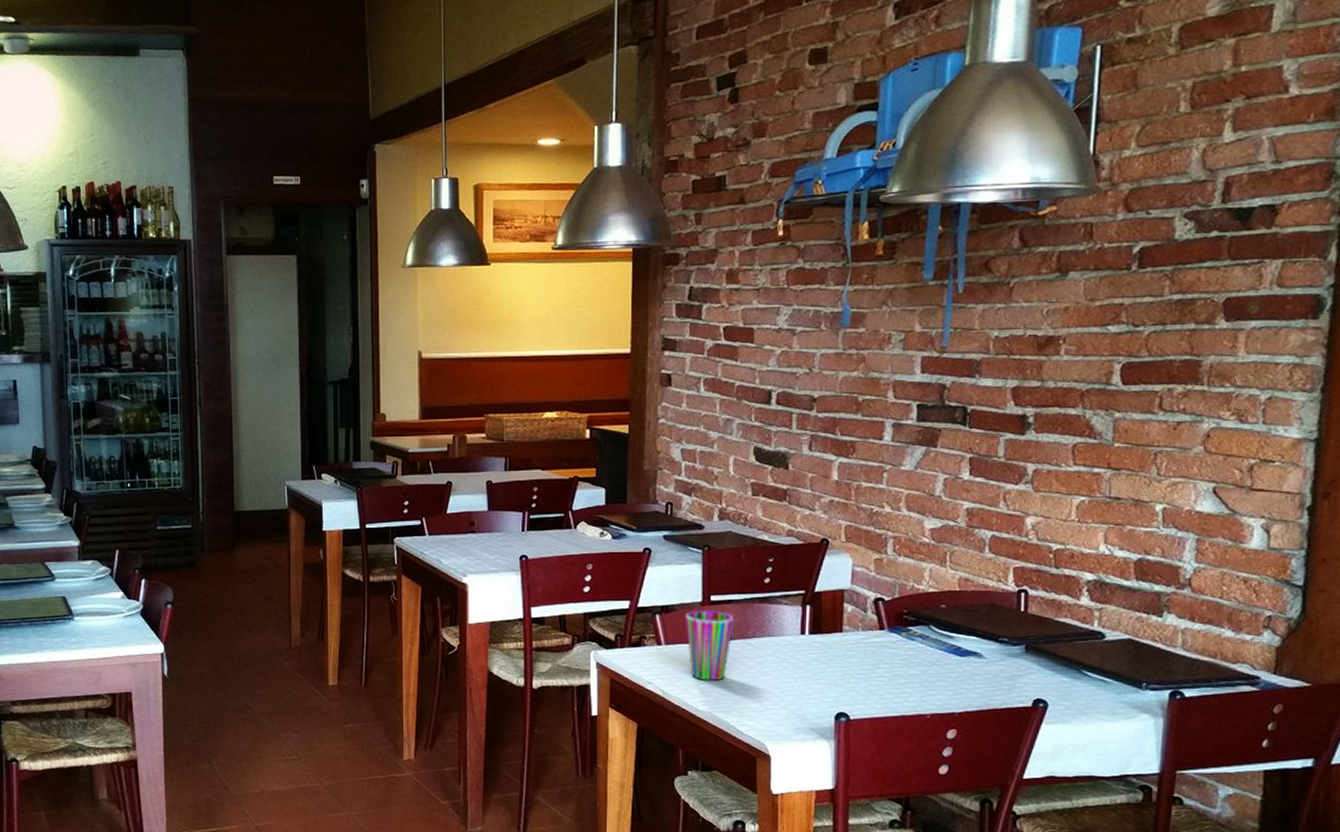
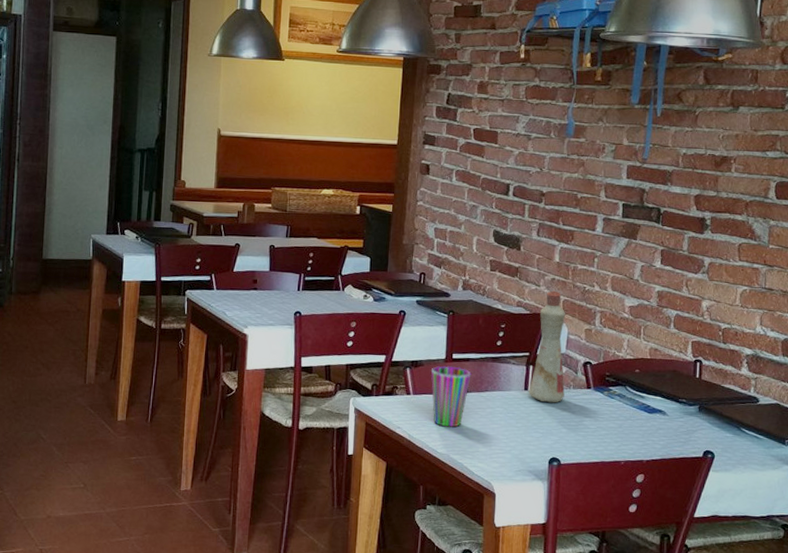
bottle: none [806,515,851,649] -> present [529,290,566,403]

